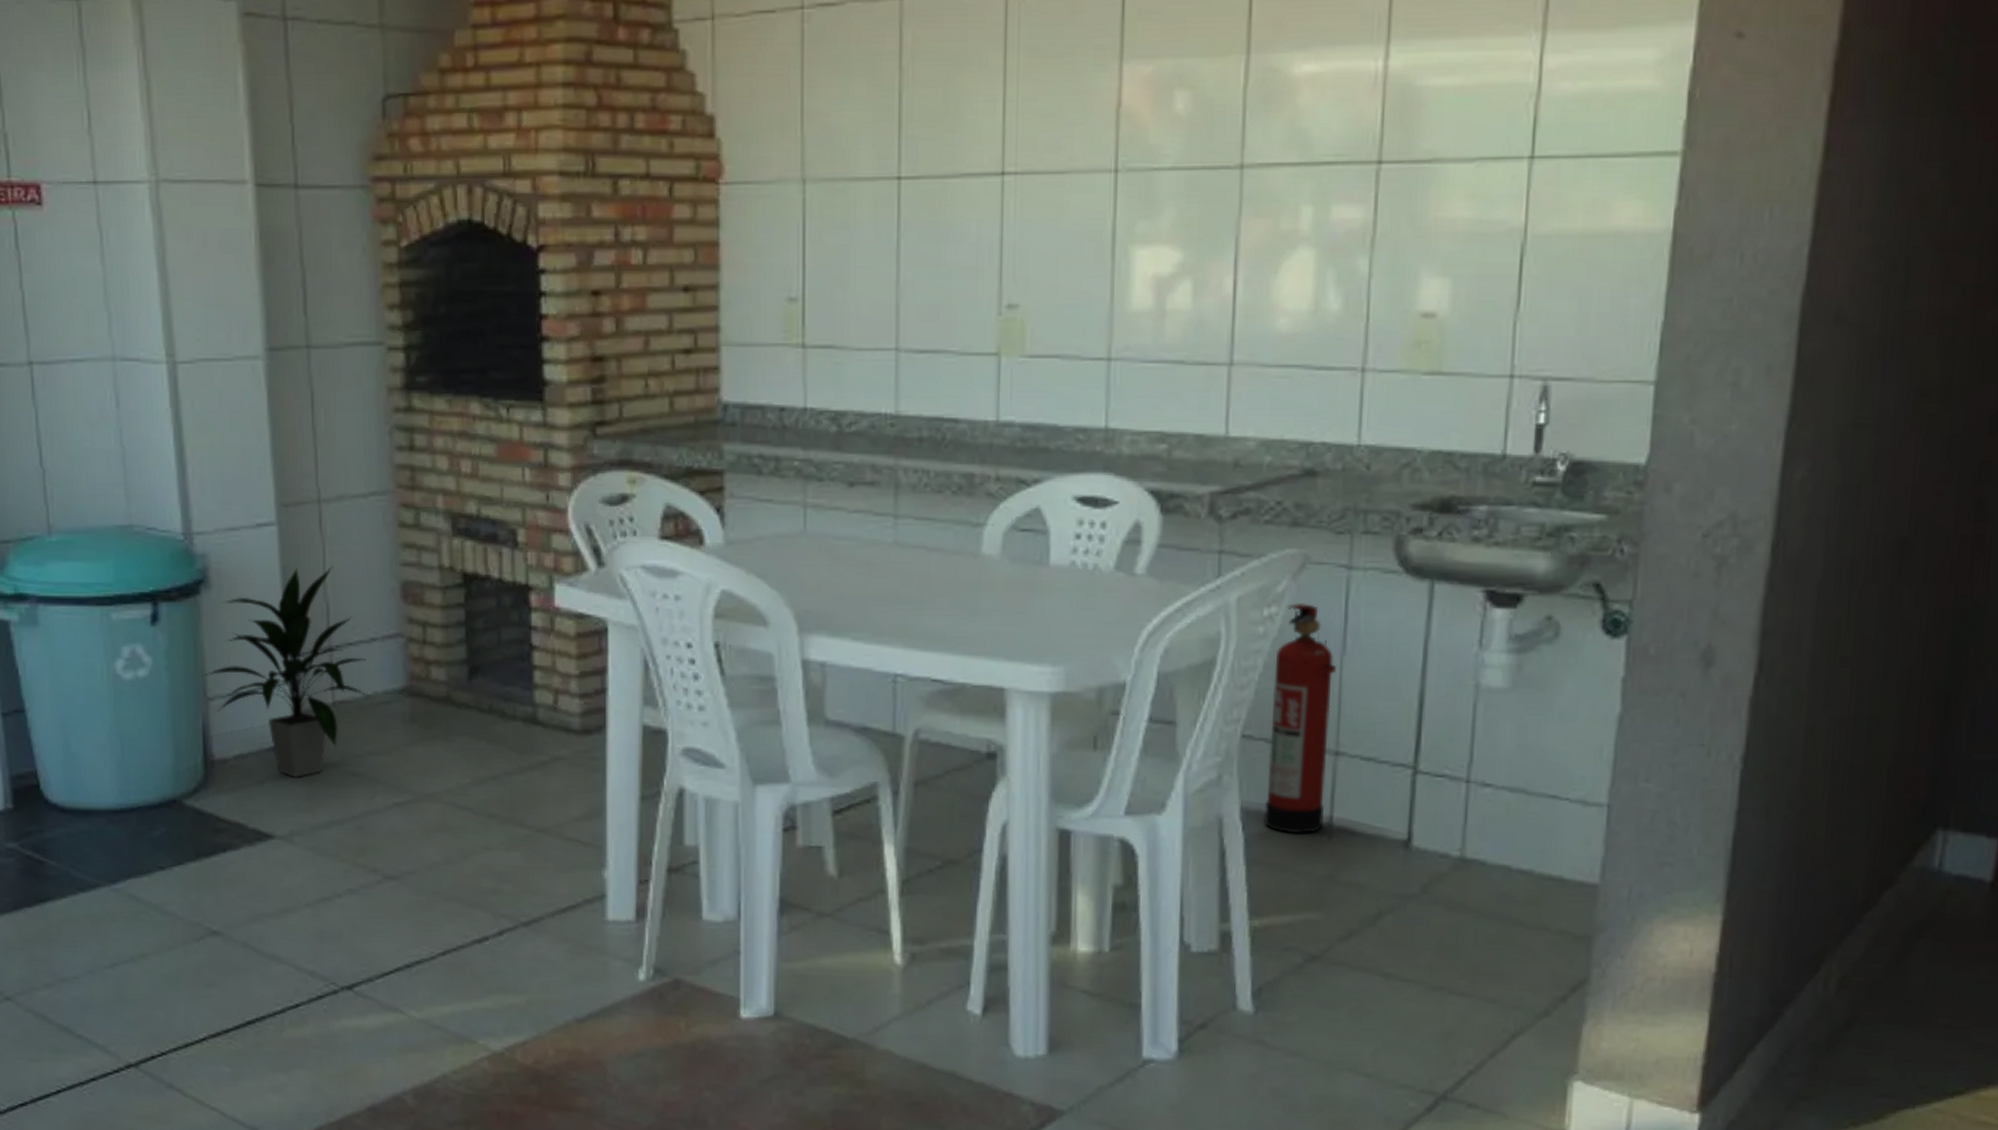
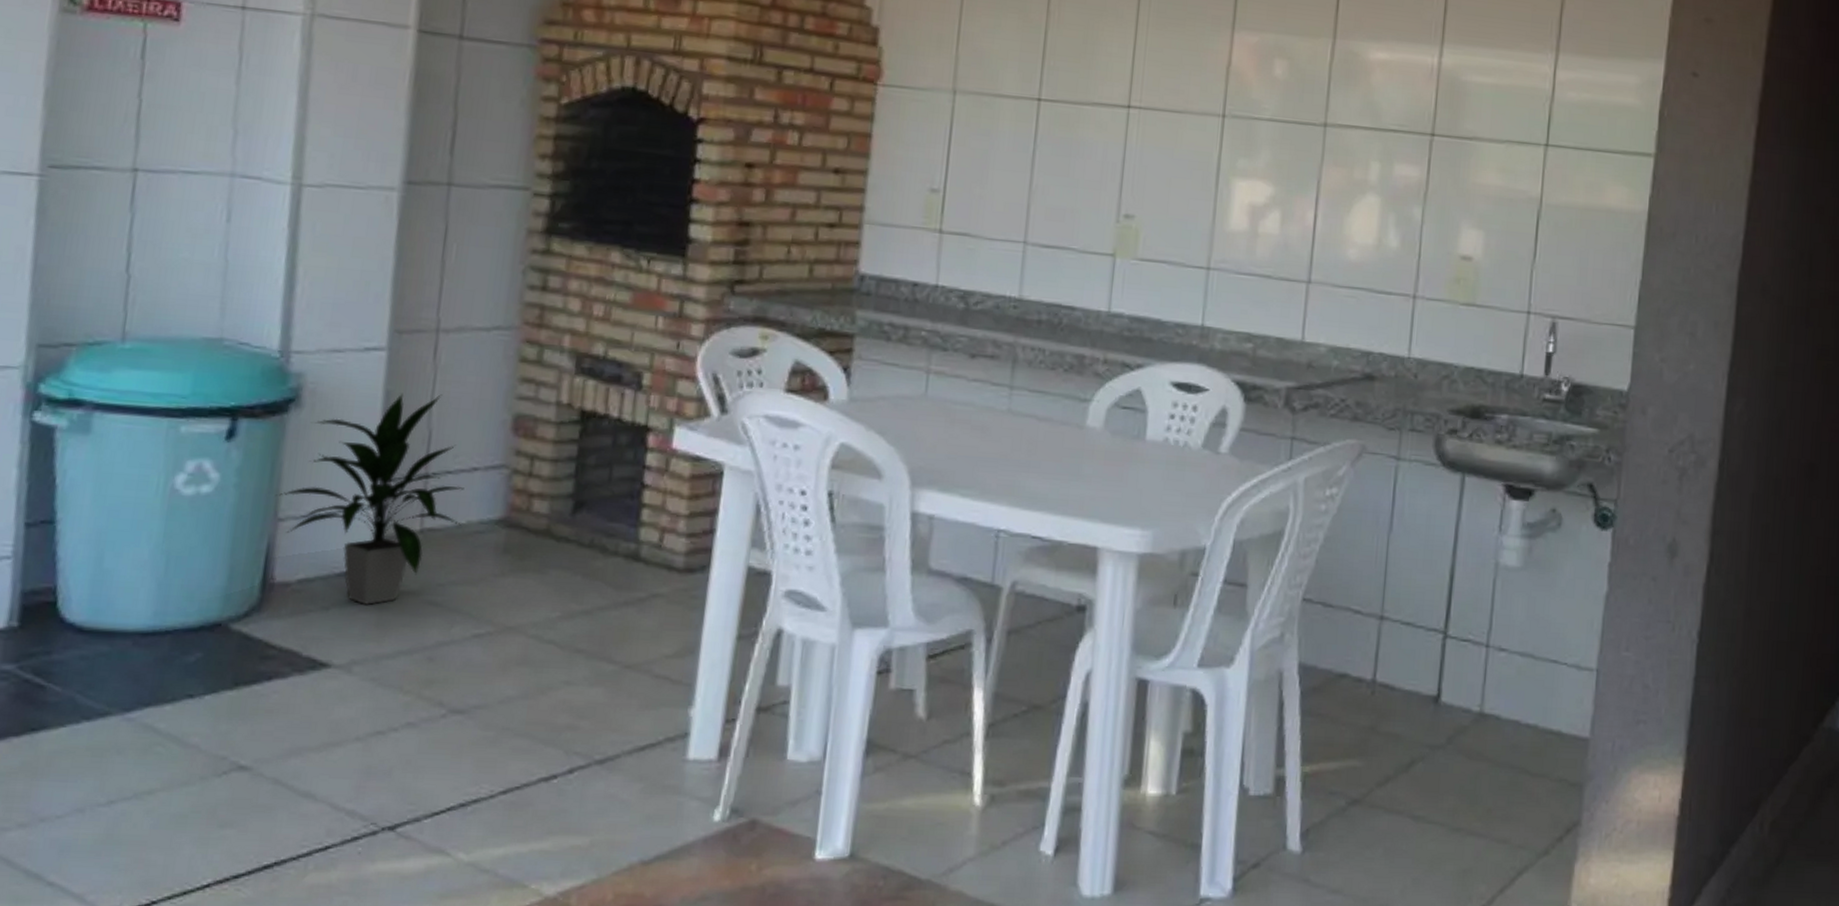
fire extinguisher: present [1264,602,1336,834] -> none [1318,485,1384,688]

